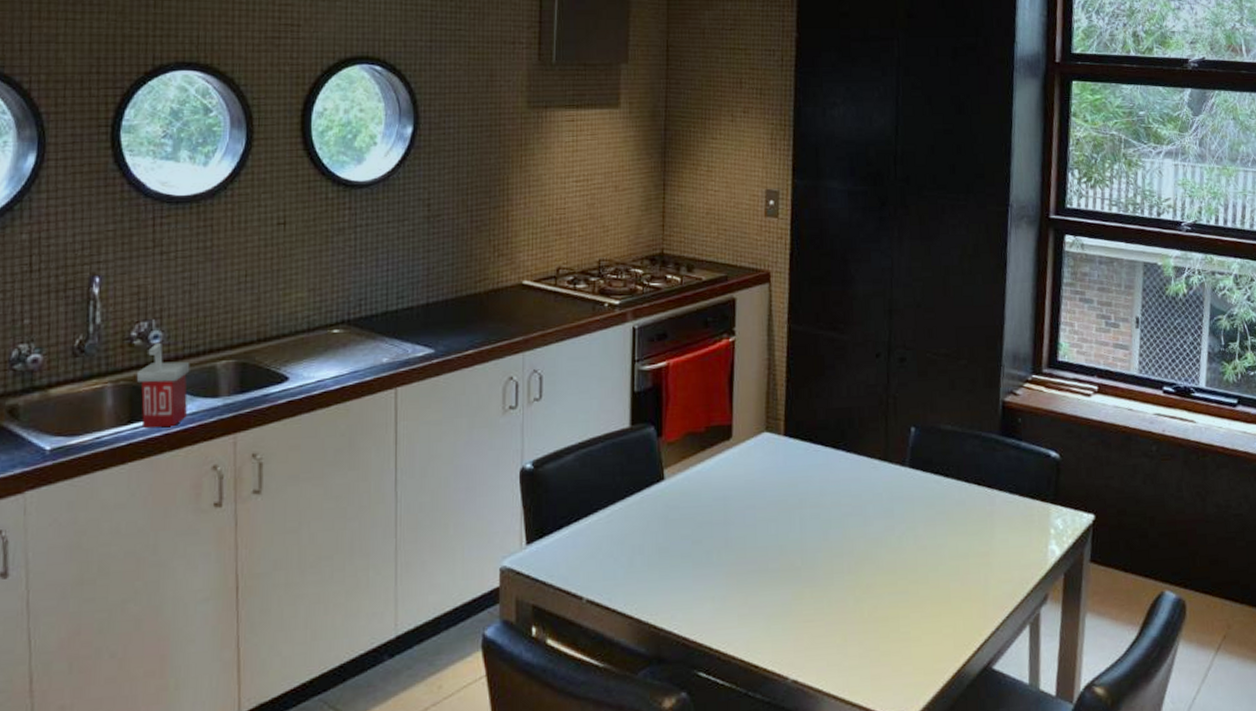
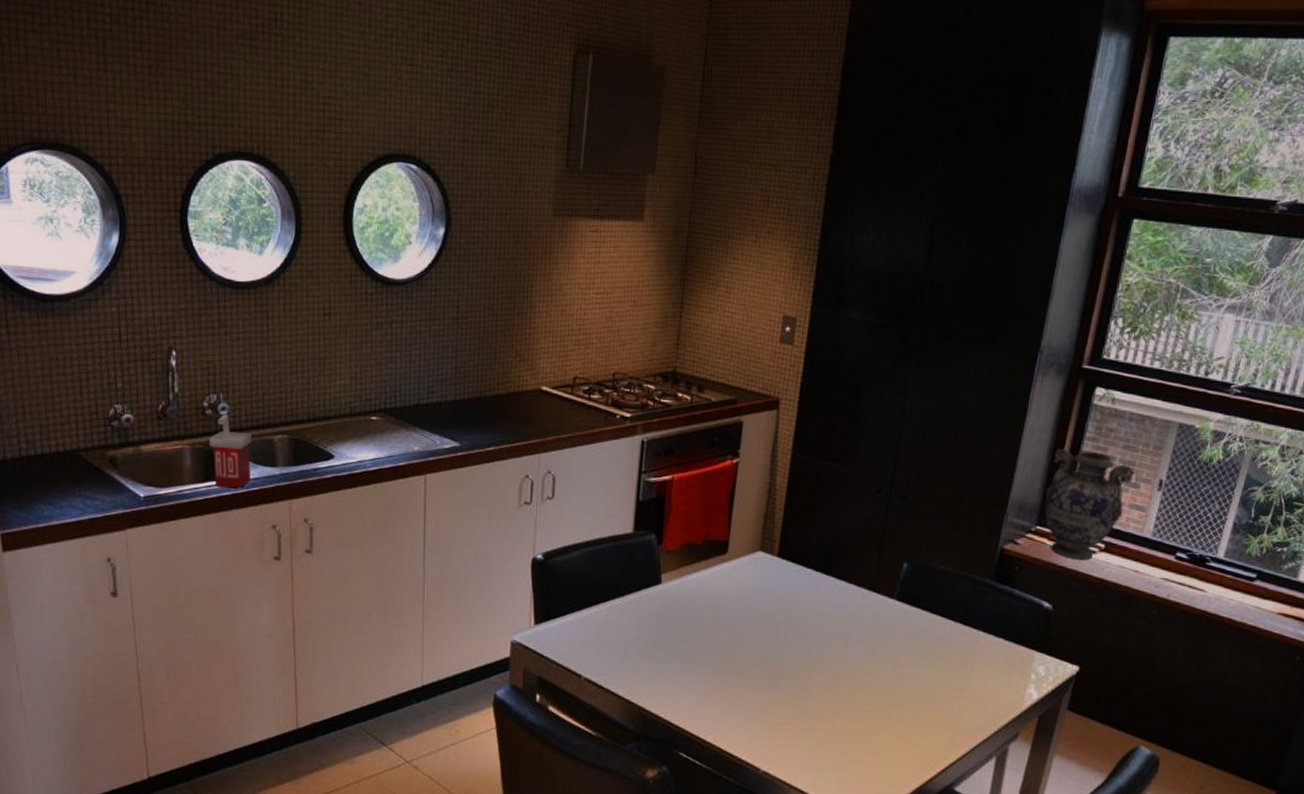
vase: none [1035,296,1113,405] -> present [1045,448,1135,560]

